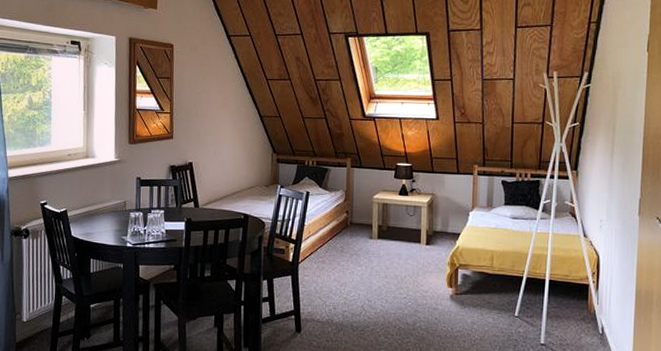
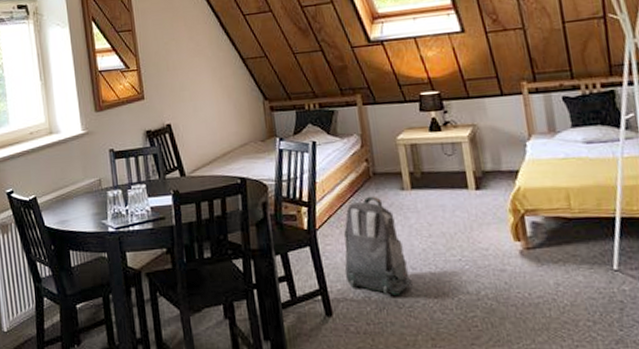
backpack: none [316,240,366,321] -> present [344,196,412,296]

